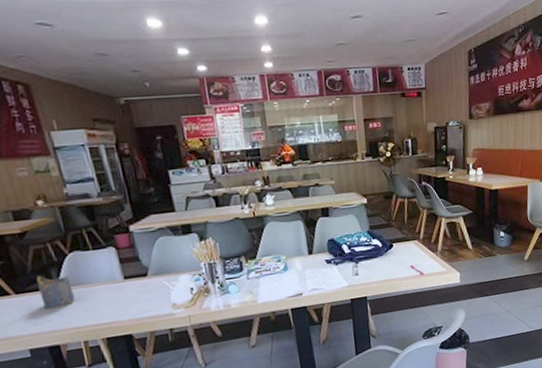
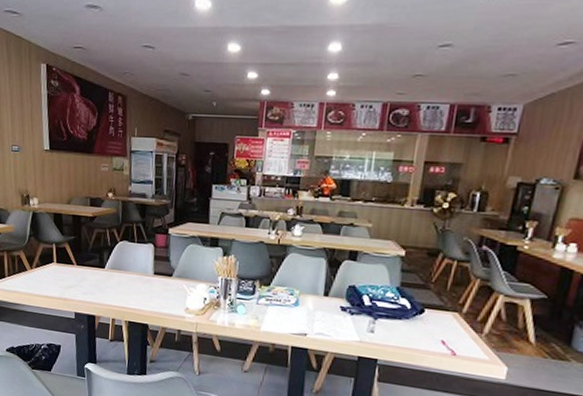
napkin holder: present [36,275,75,310] -> none [92,254,116,285]

